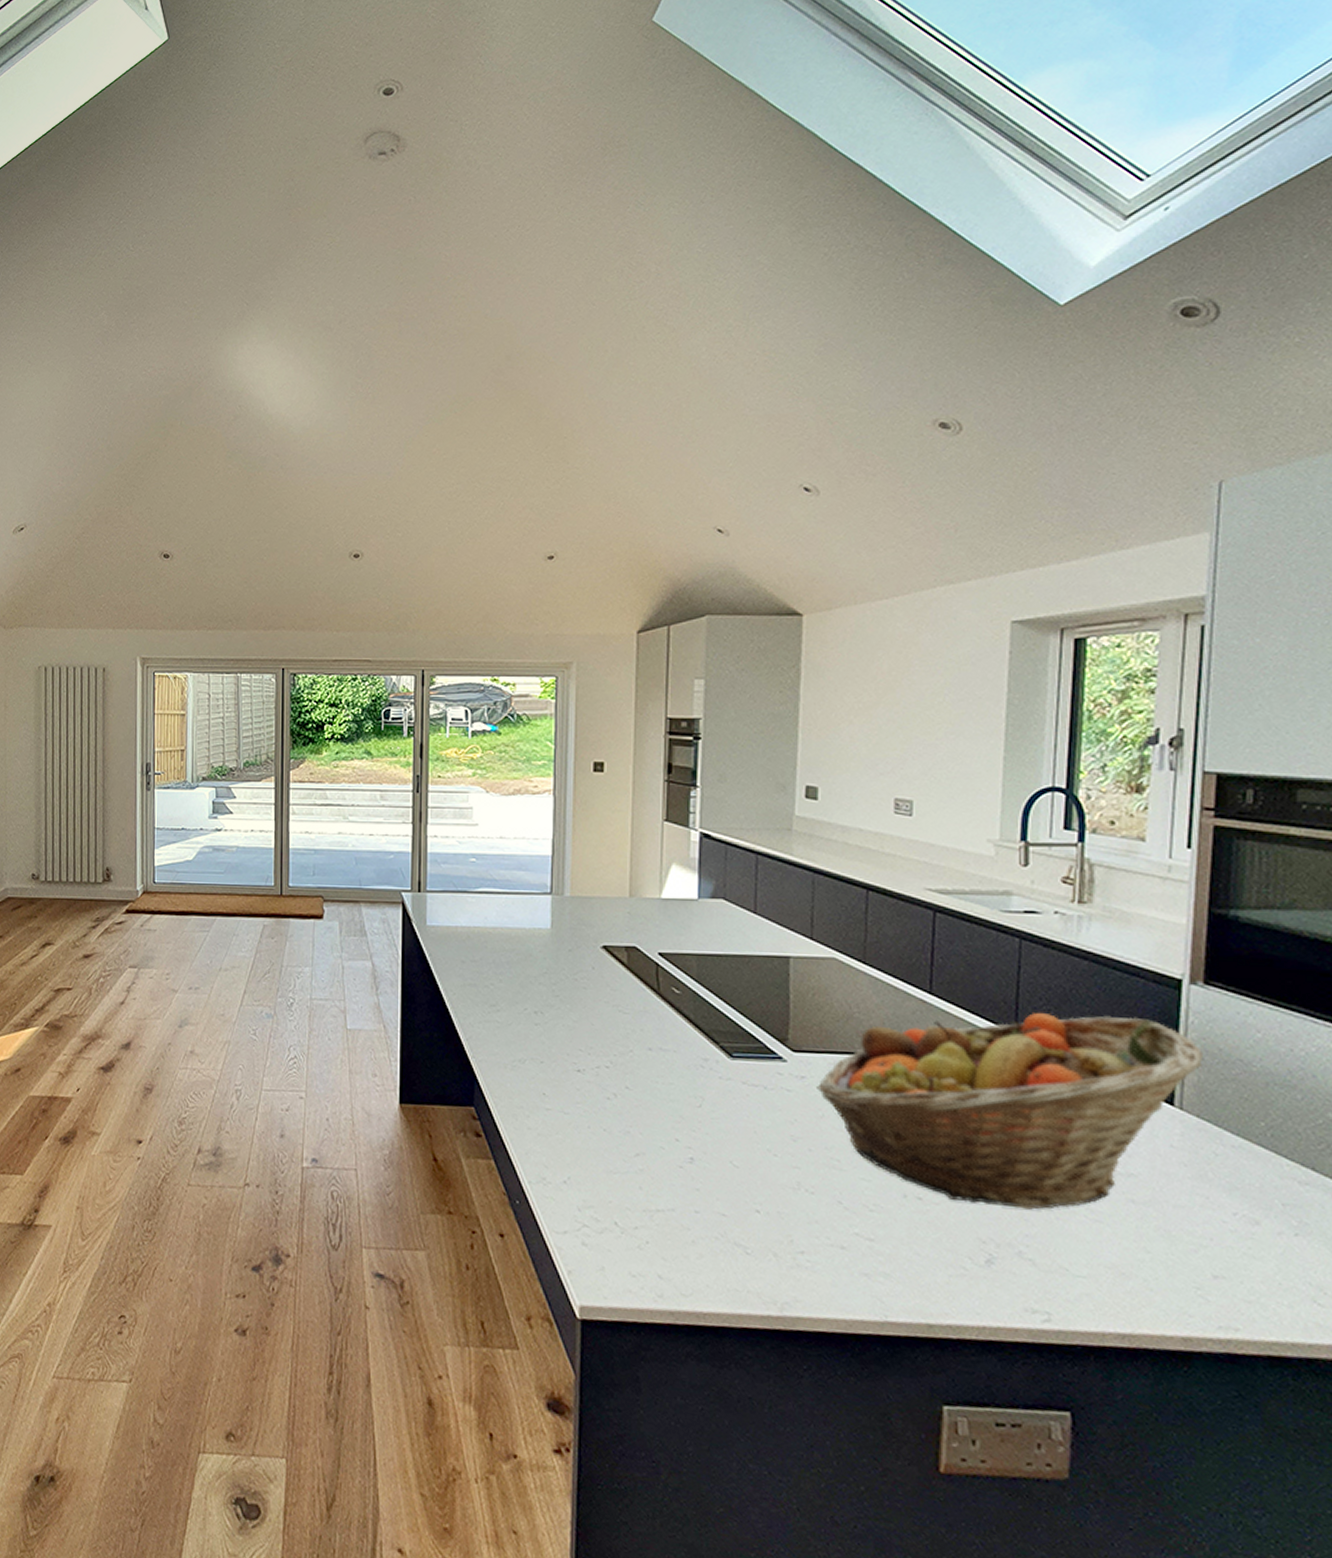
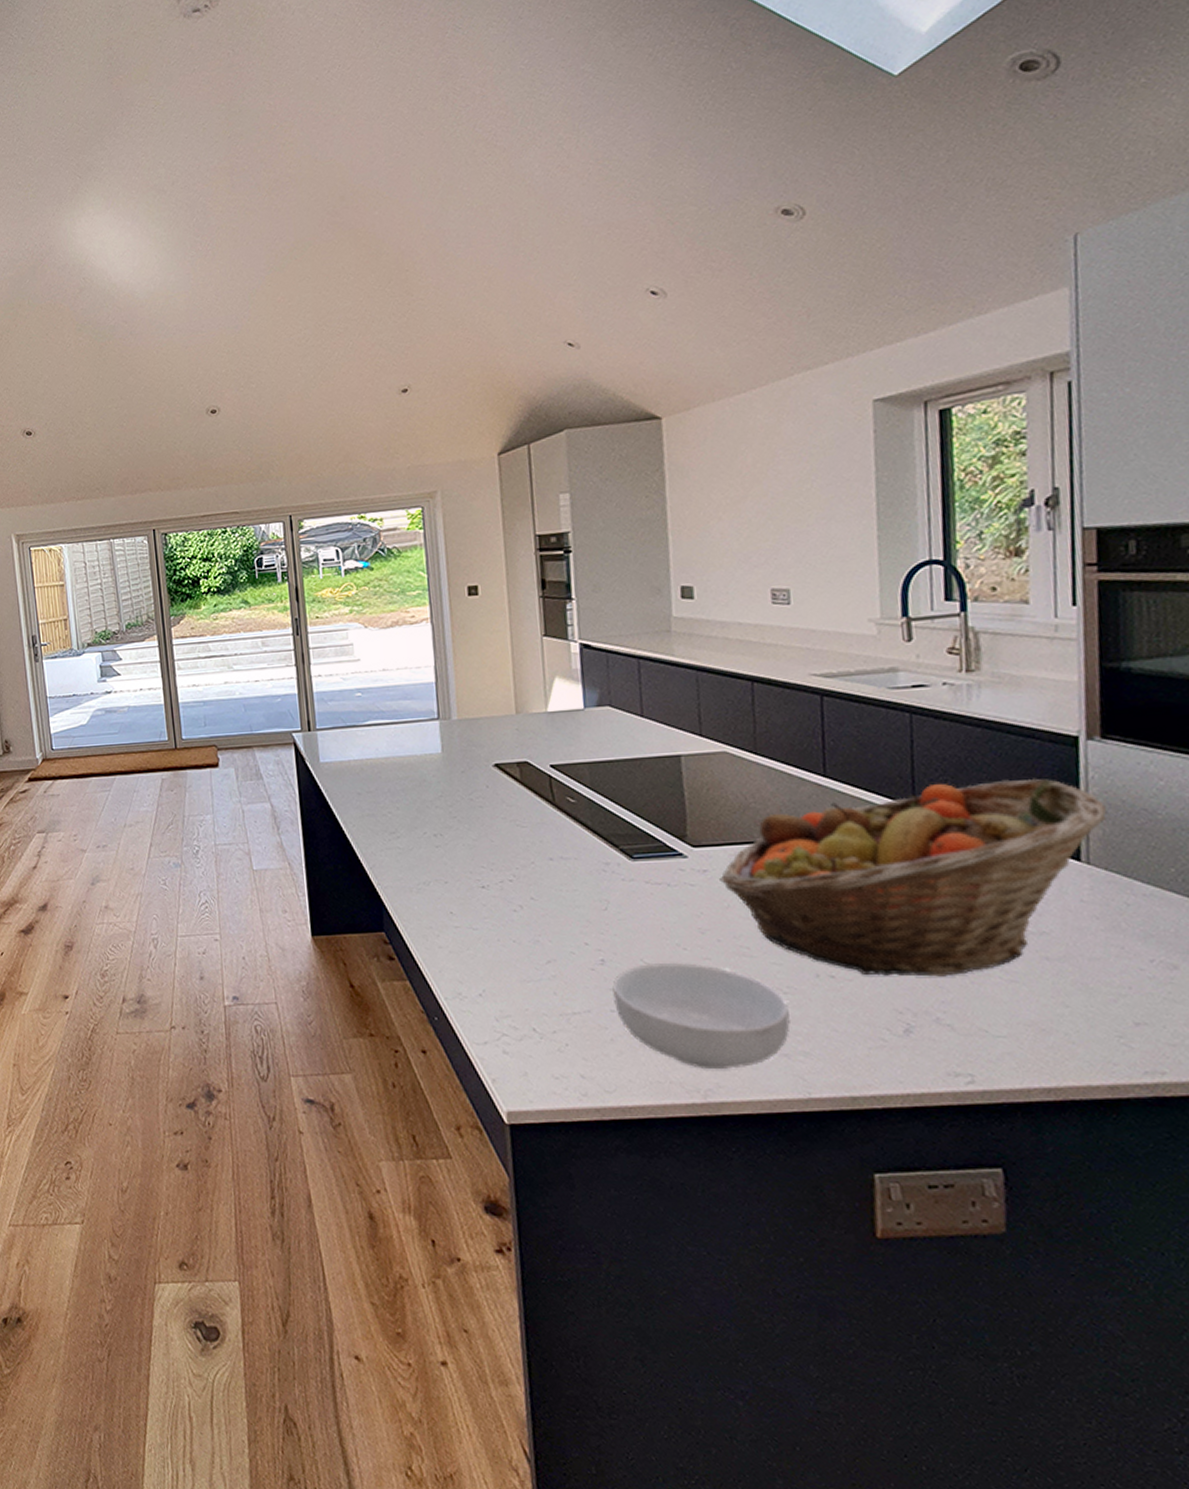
cereal bowl: none [699,1167,873,1284] -> present [612,962,790,1070]

